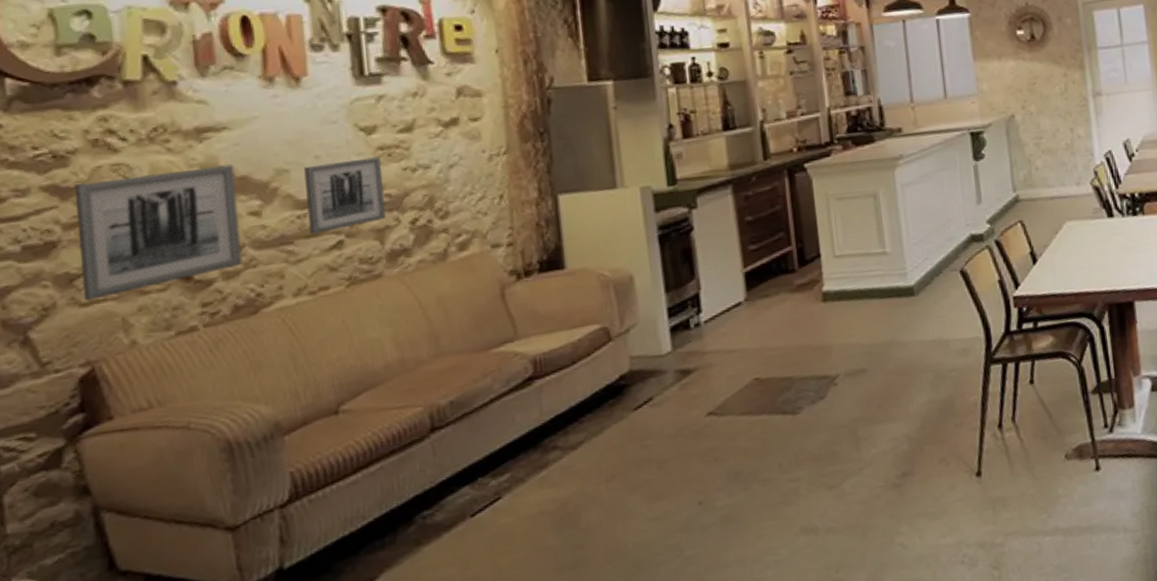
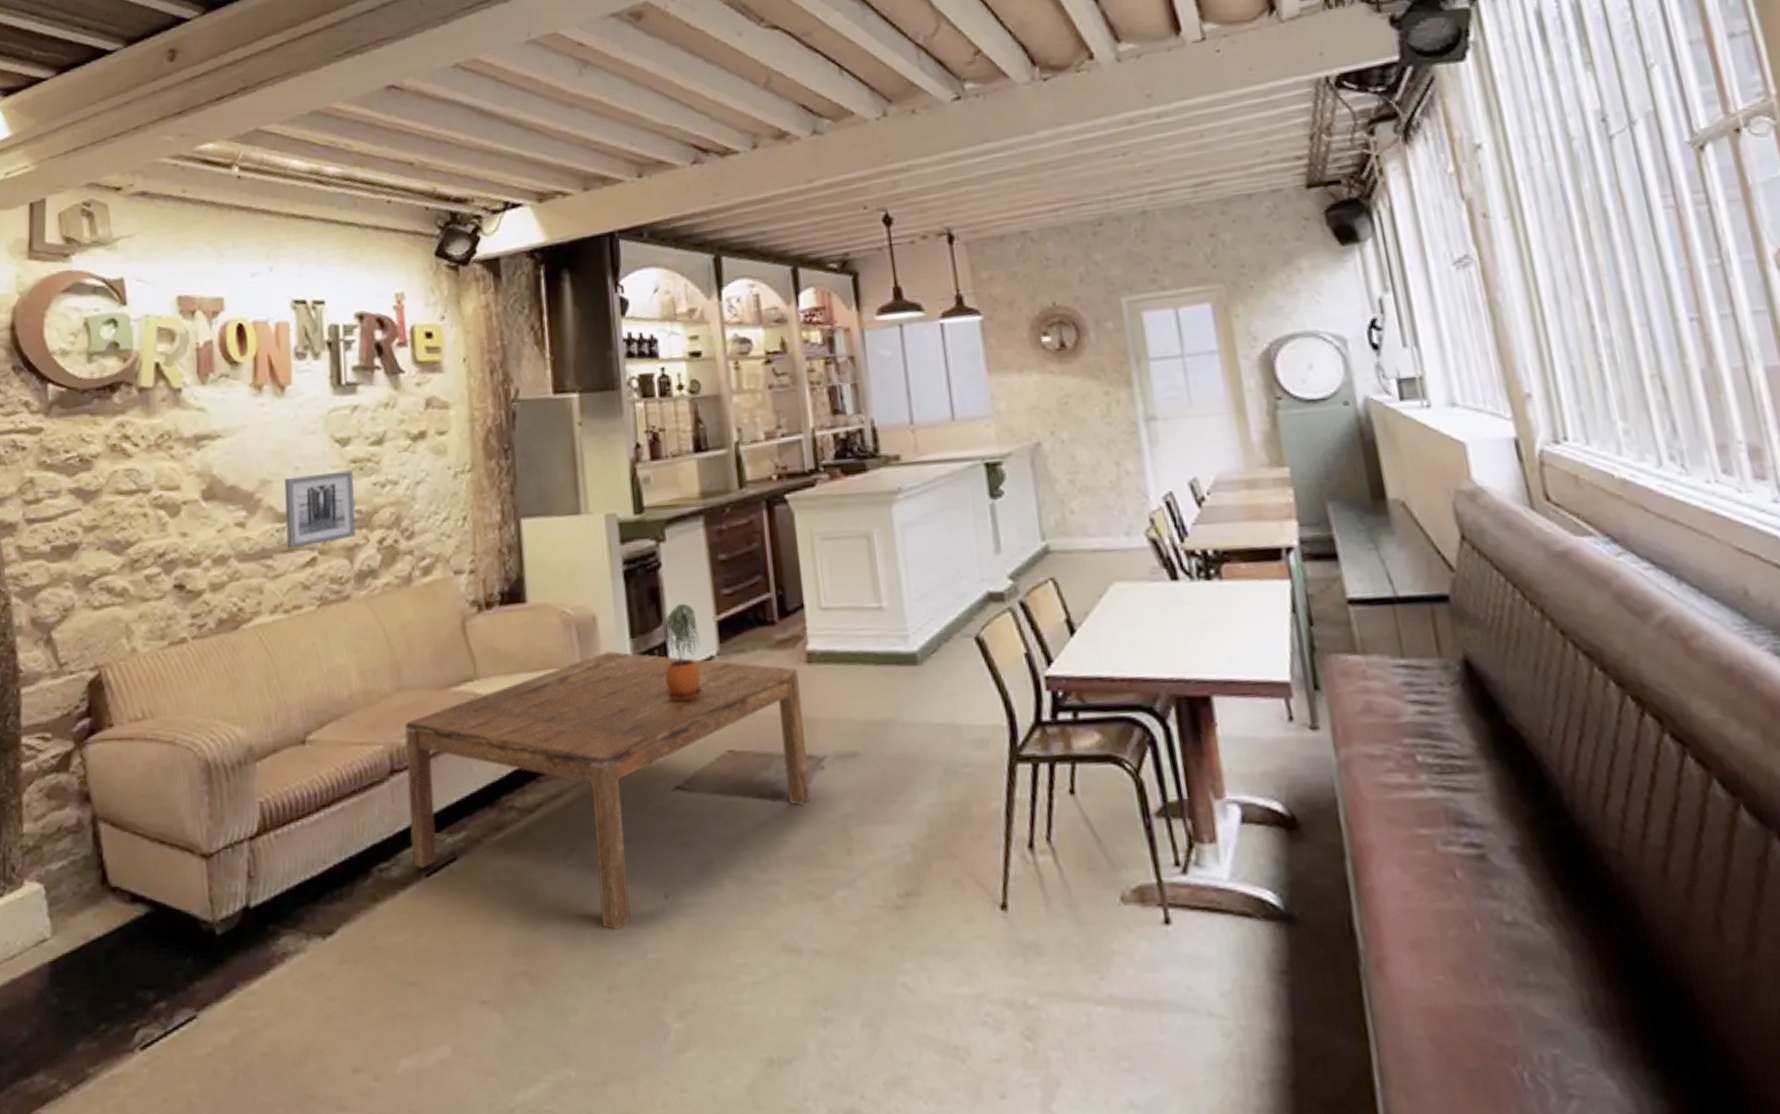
wall art: present [75,164,243,302] -> none [95,473,228,605]
coffee table: none [444,305,826,537] -> present [405,651,812,930]
potted plant: none [697,260,731,343] -> present [665,604,702,702]

